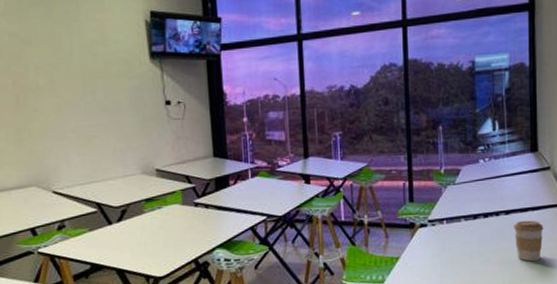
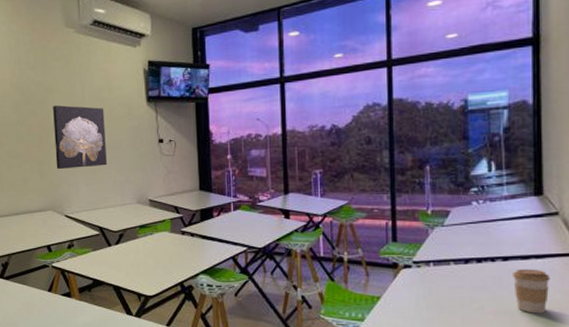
wall art: none [32,60,104,138] -> present [53,105,107,170]

